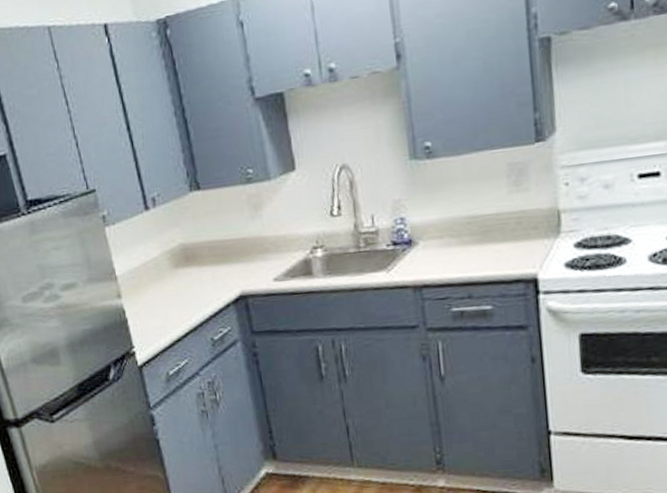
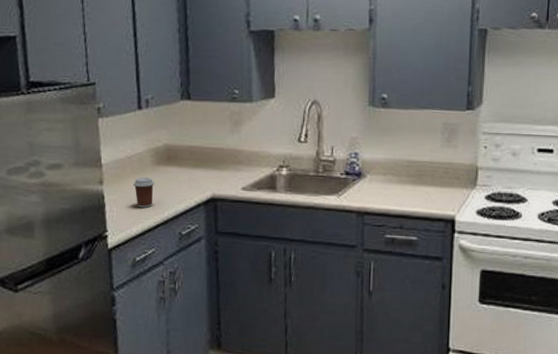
coffee cup: none [153,283,177,317] -> present [133,177,155,208]

